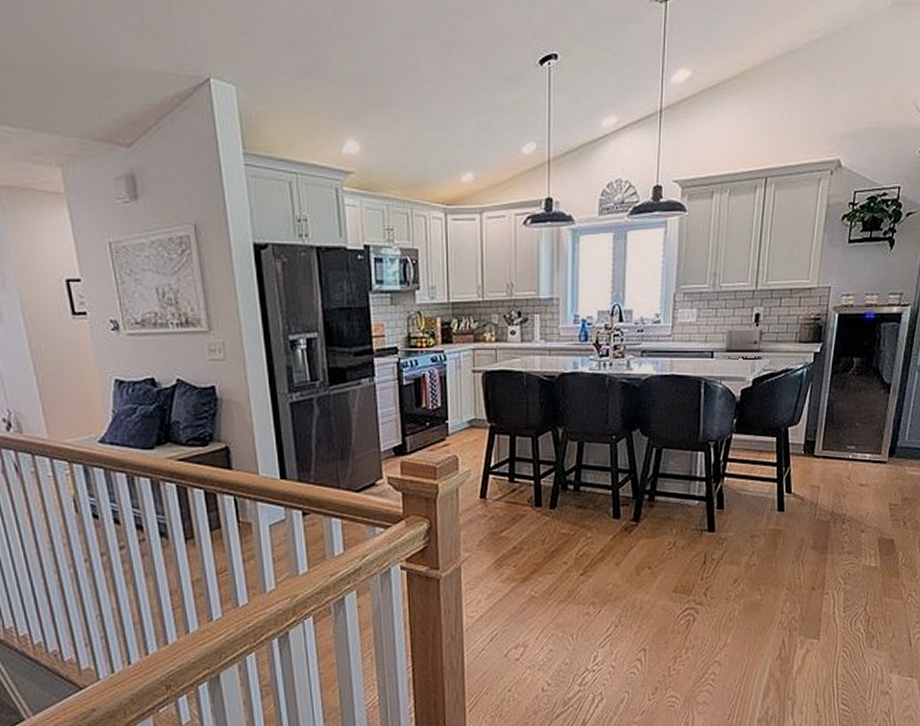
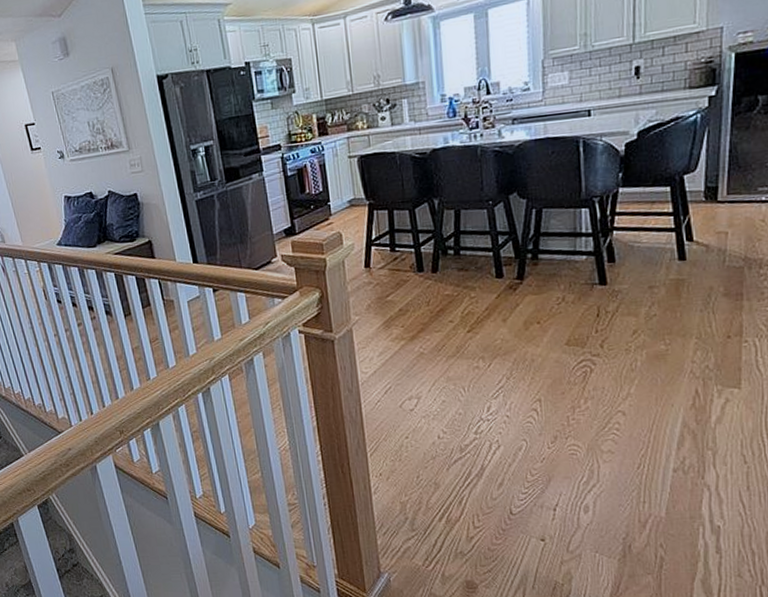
toaster: present [725,327,765,352] -> none [602,79,648,109]

